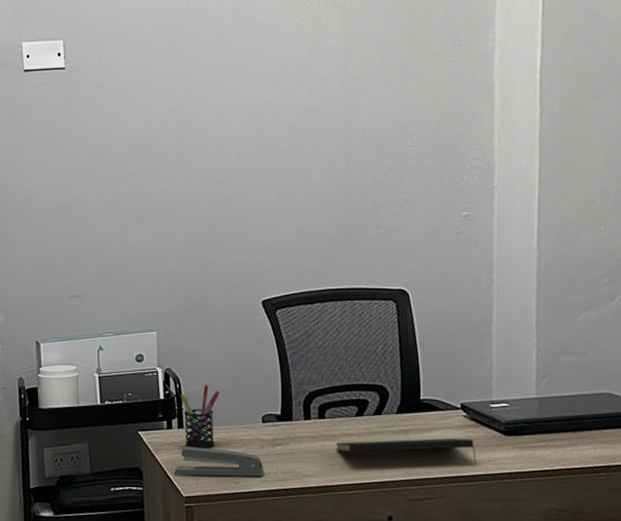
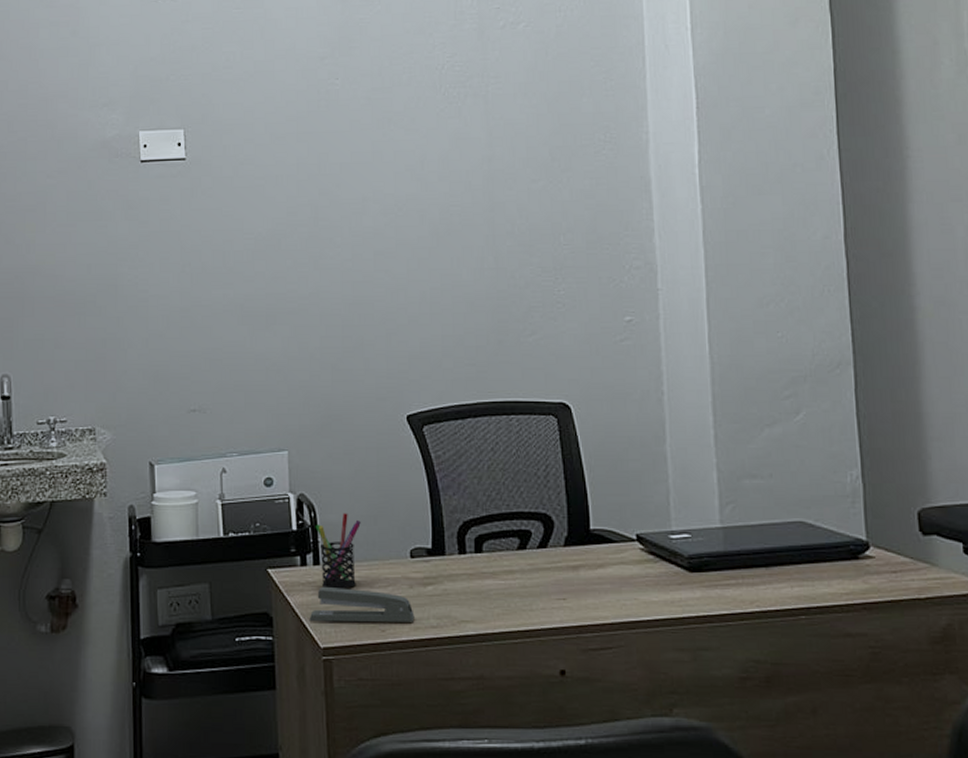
notepad: present [335,437,476,464] -> none [496,574,658,606]

